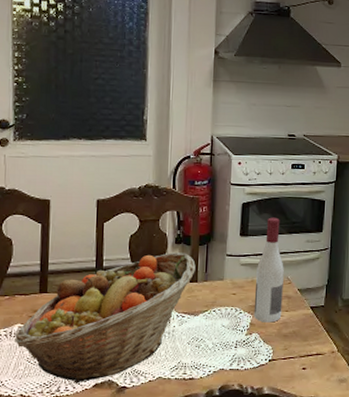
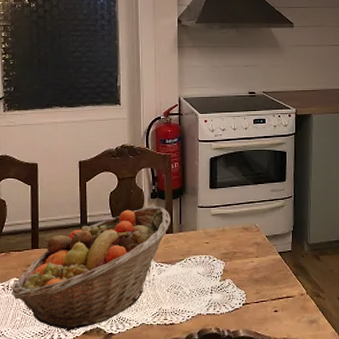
wine bottle: present [253,217,284,323] -> none [226,169,252,269]

